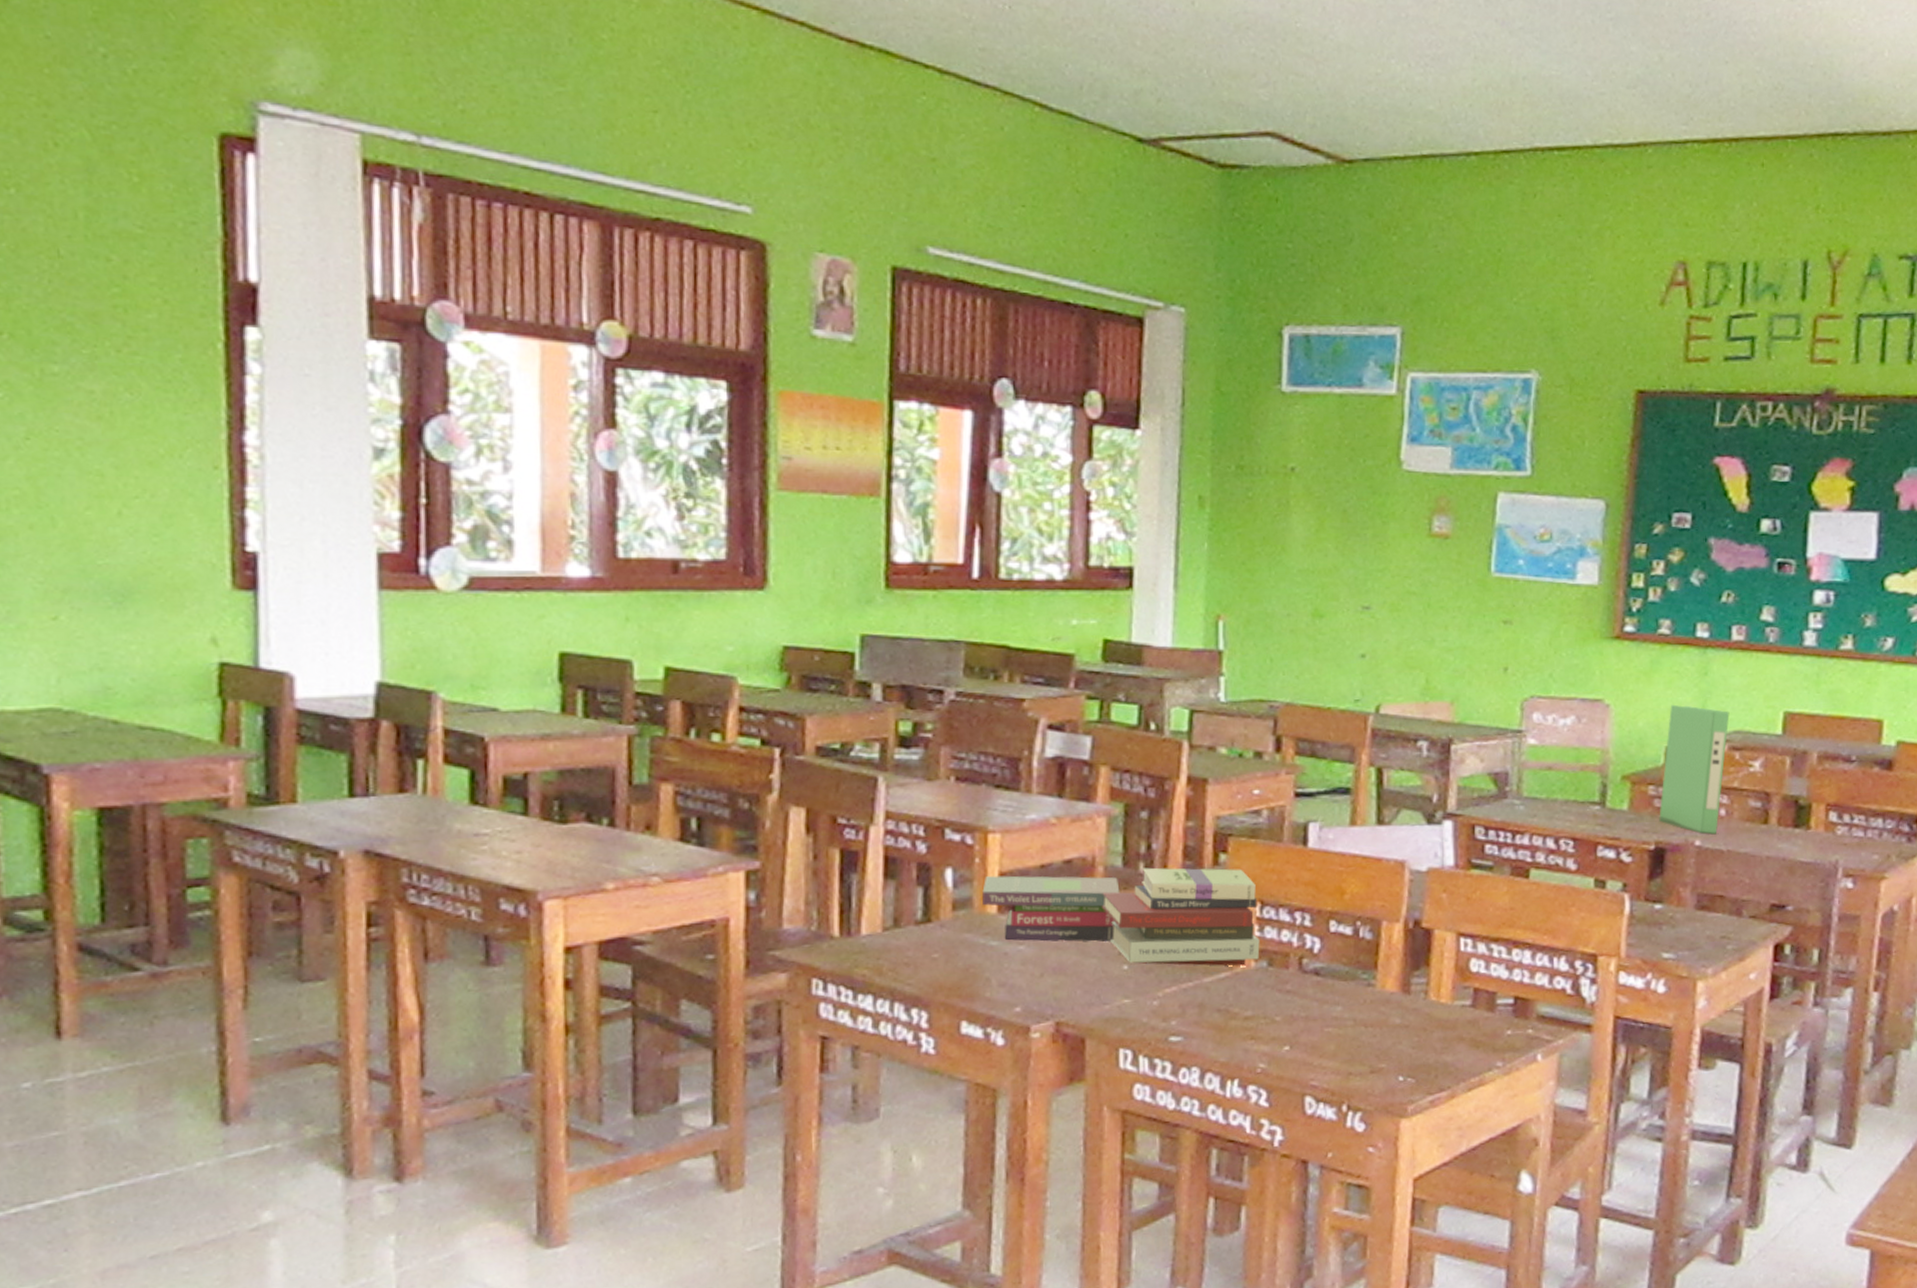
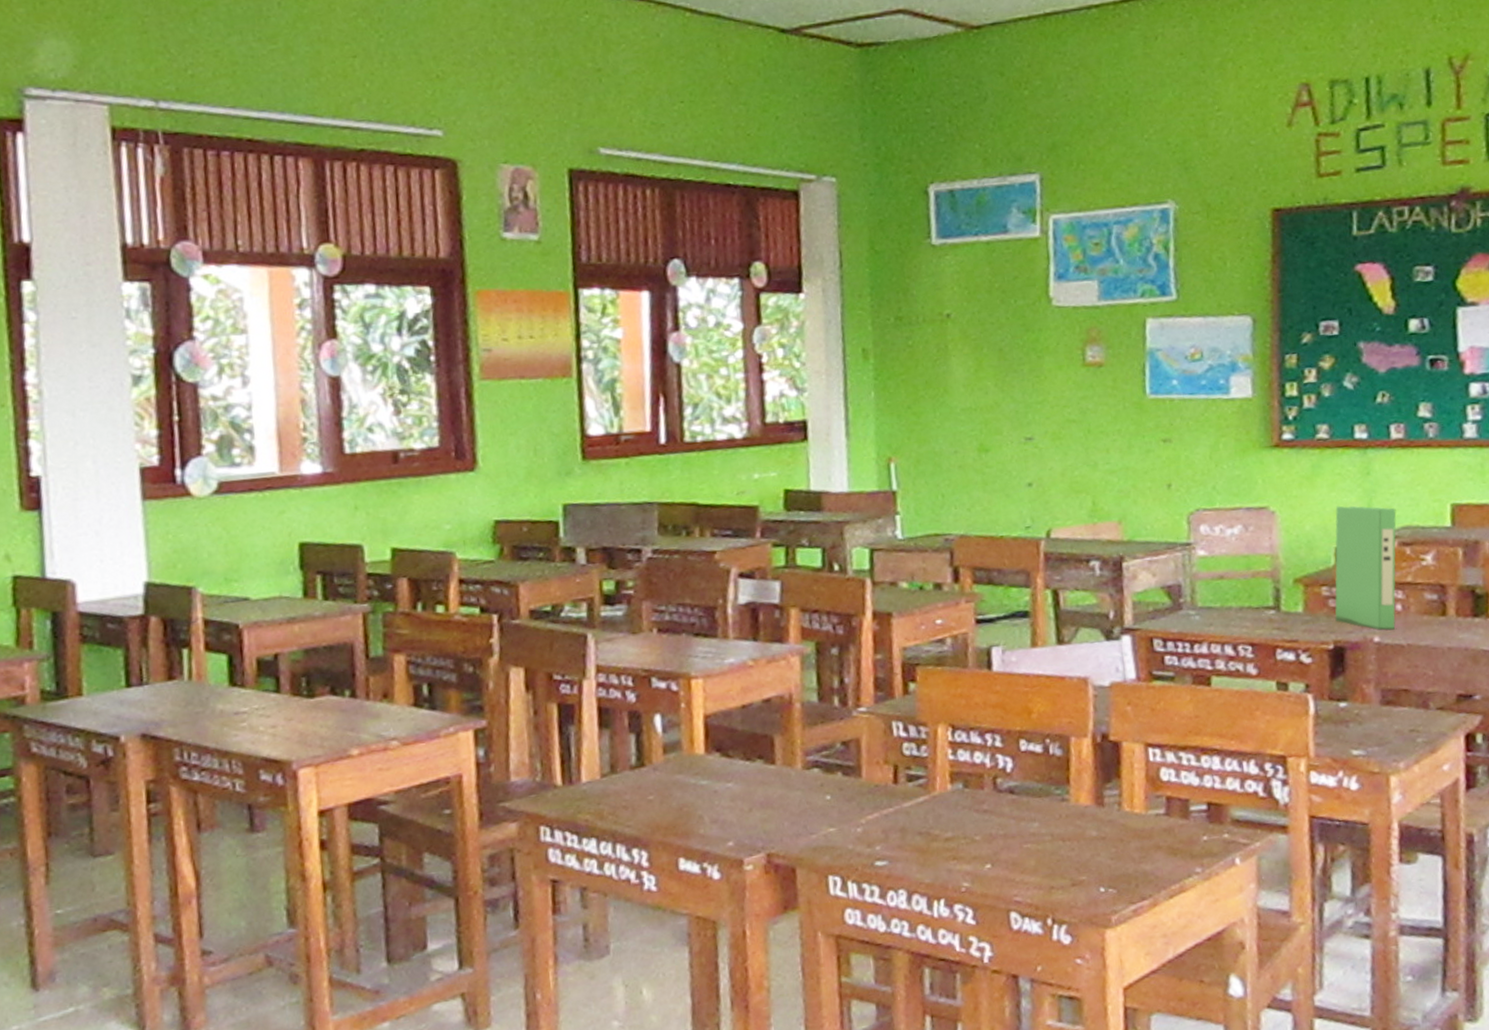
books: present [982,875,1120,942] -> none [689,712,818,779]
books: present [1101,867,1260,967] -> none [801,696,955,794]

